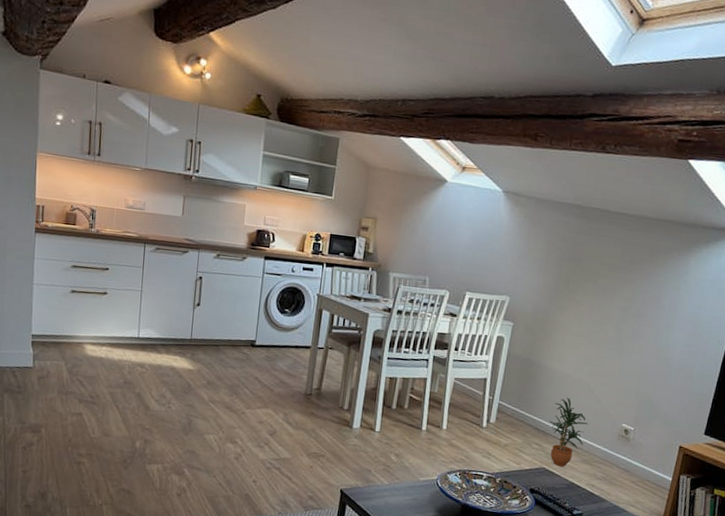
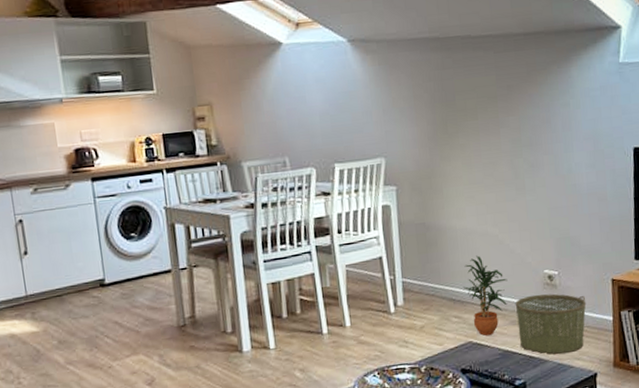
basket: none [586,442,652,499] -> present [515,294,587,355]

